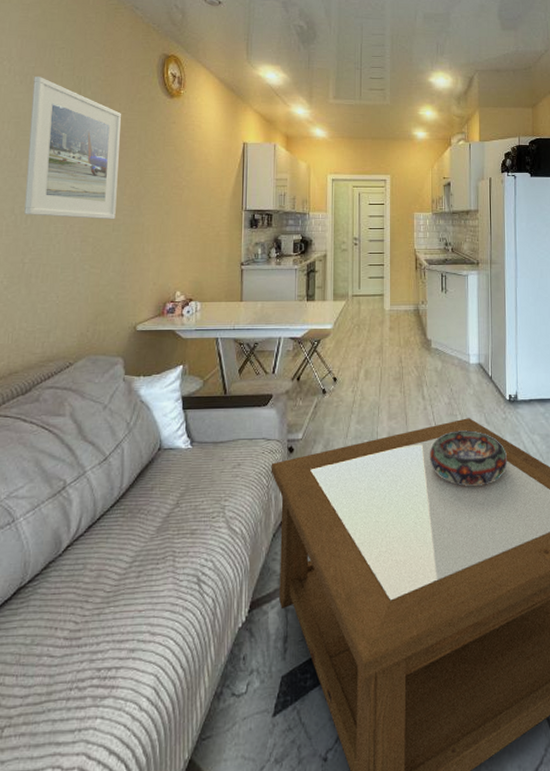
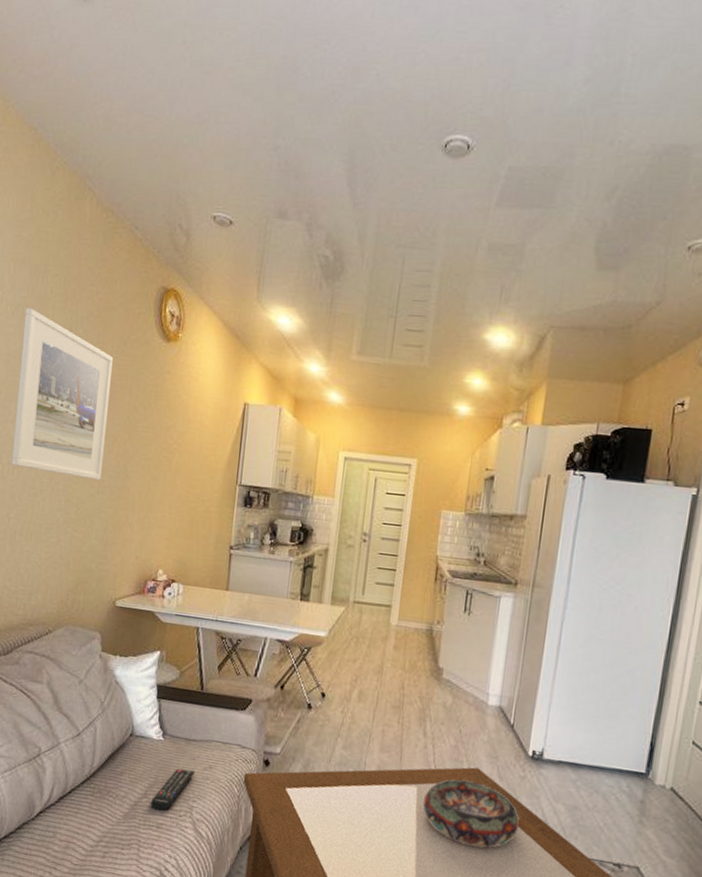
remote control: none [182,471,224,517] -> present [150,768,195,811]

